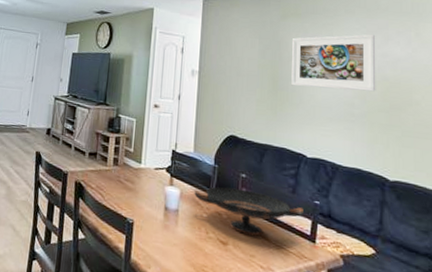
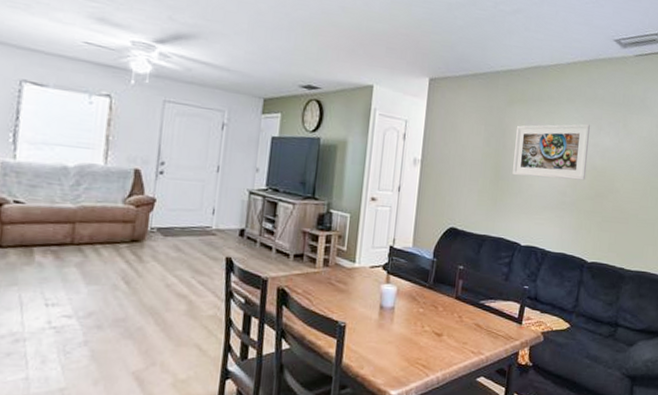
decorative bowl: present [194,187,304,236] -> none [411,280,514,324]

